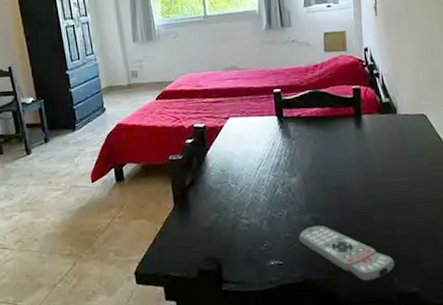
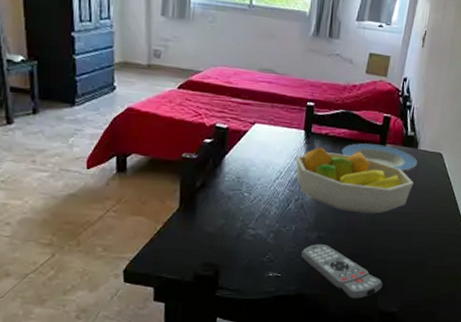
fruit bowl: none [273,126,402,189] -> present [295,147,413,214]
plate: none [317,116,400,139] -> present [341,143,417,171]

